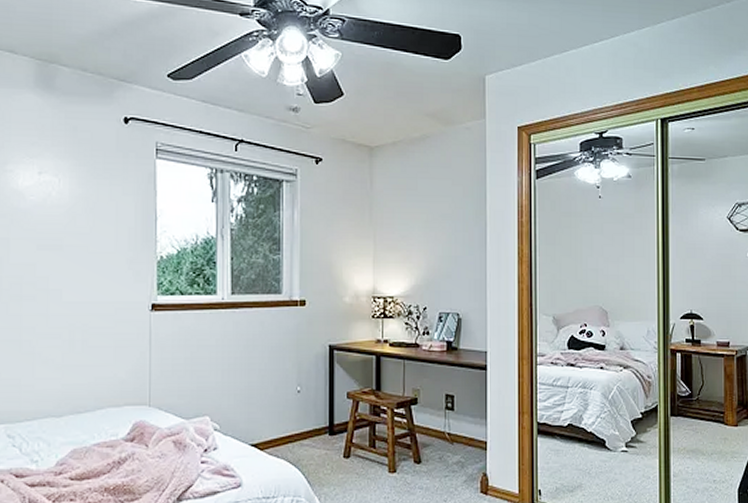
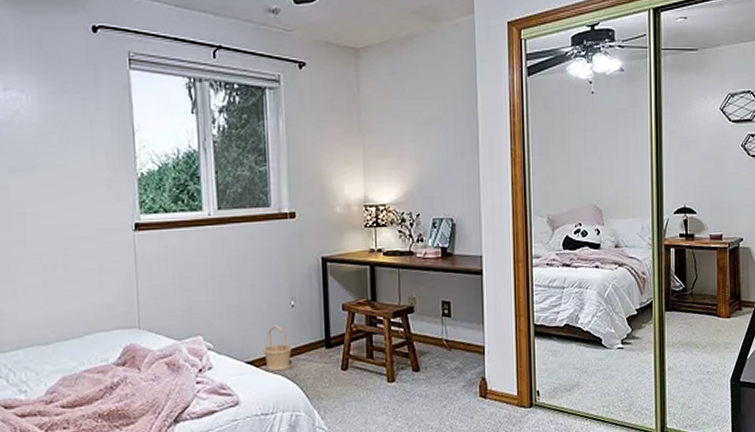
basket: none [267,409,296,455] -> present [262,325,292,371]

